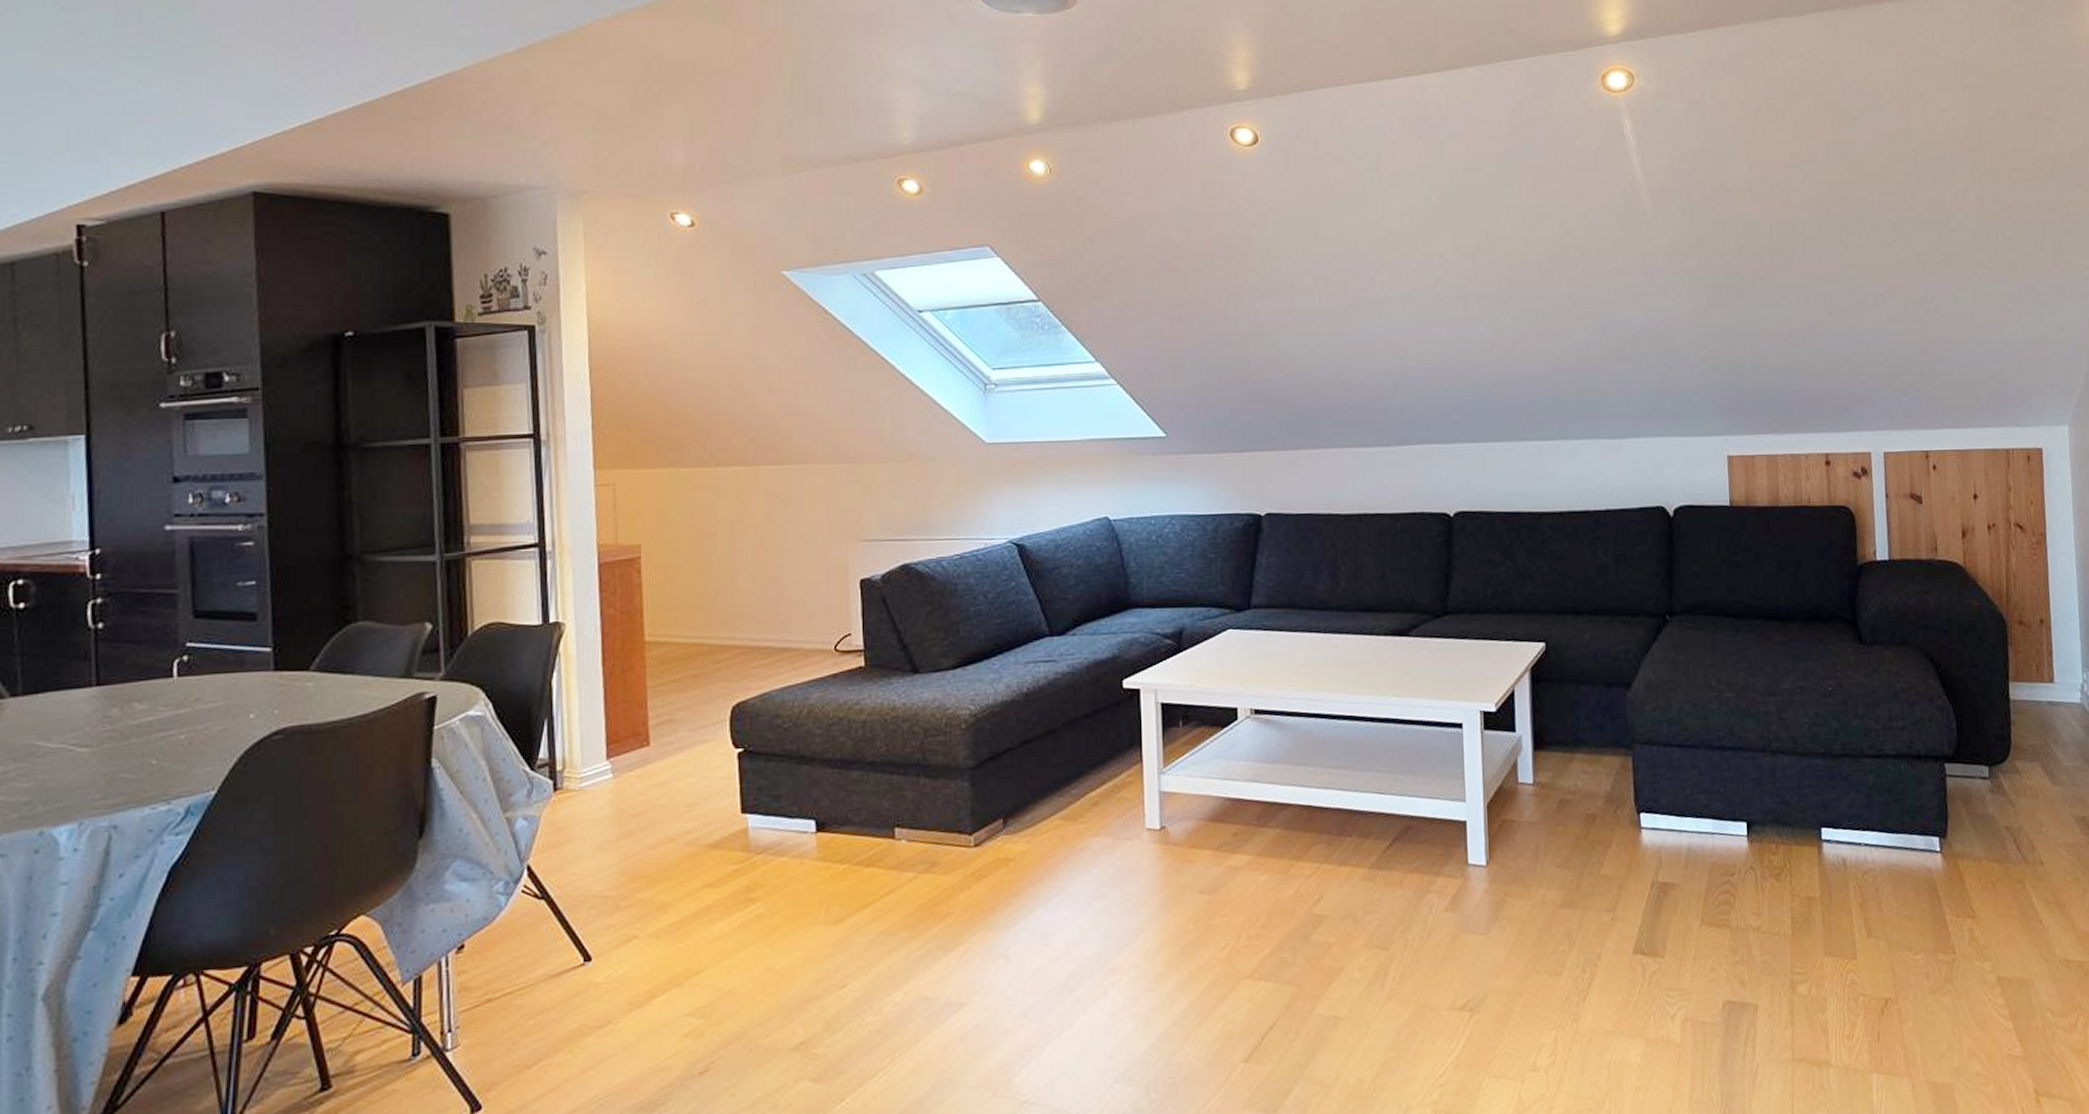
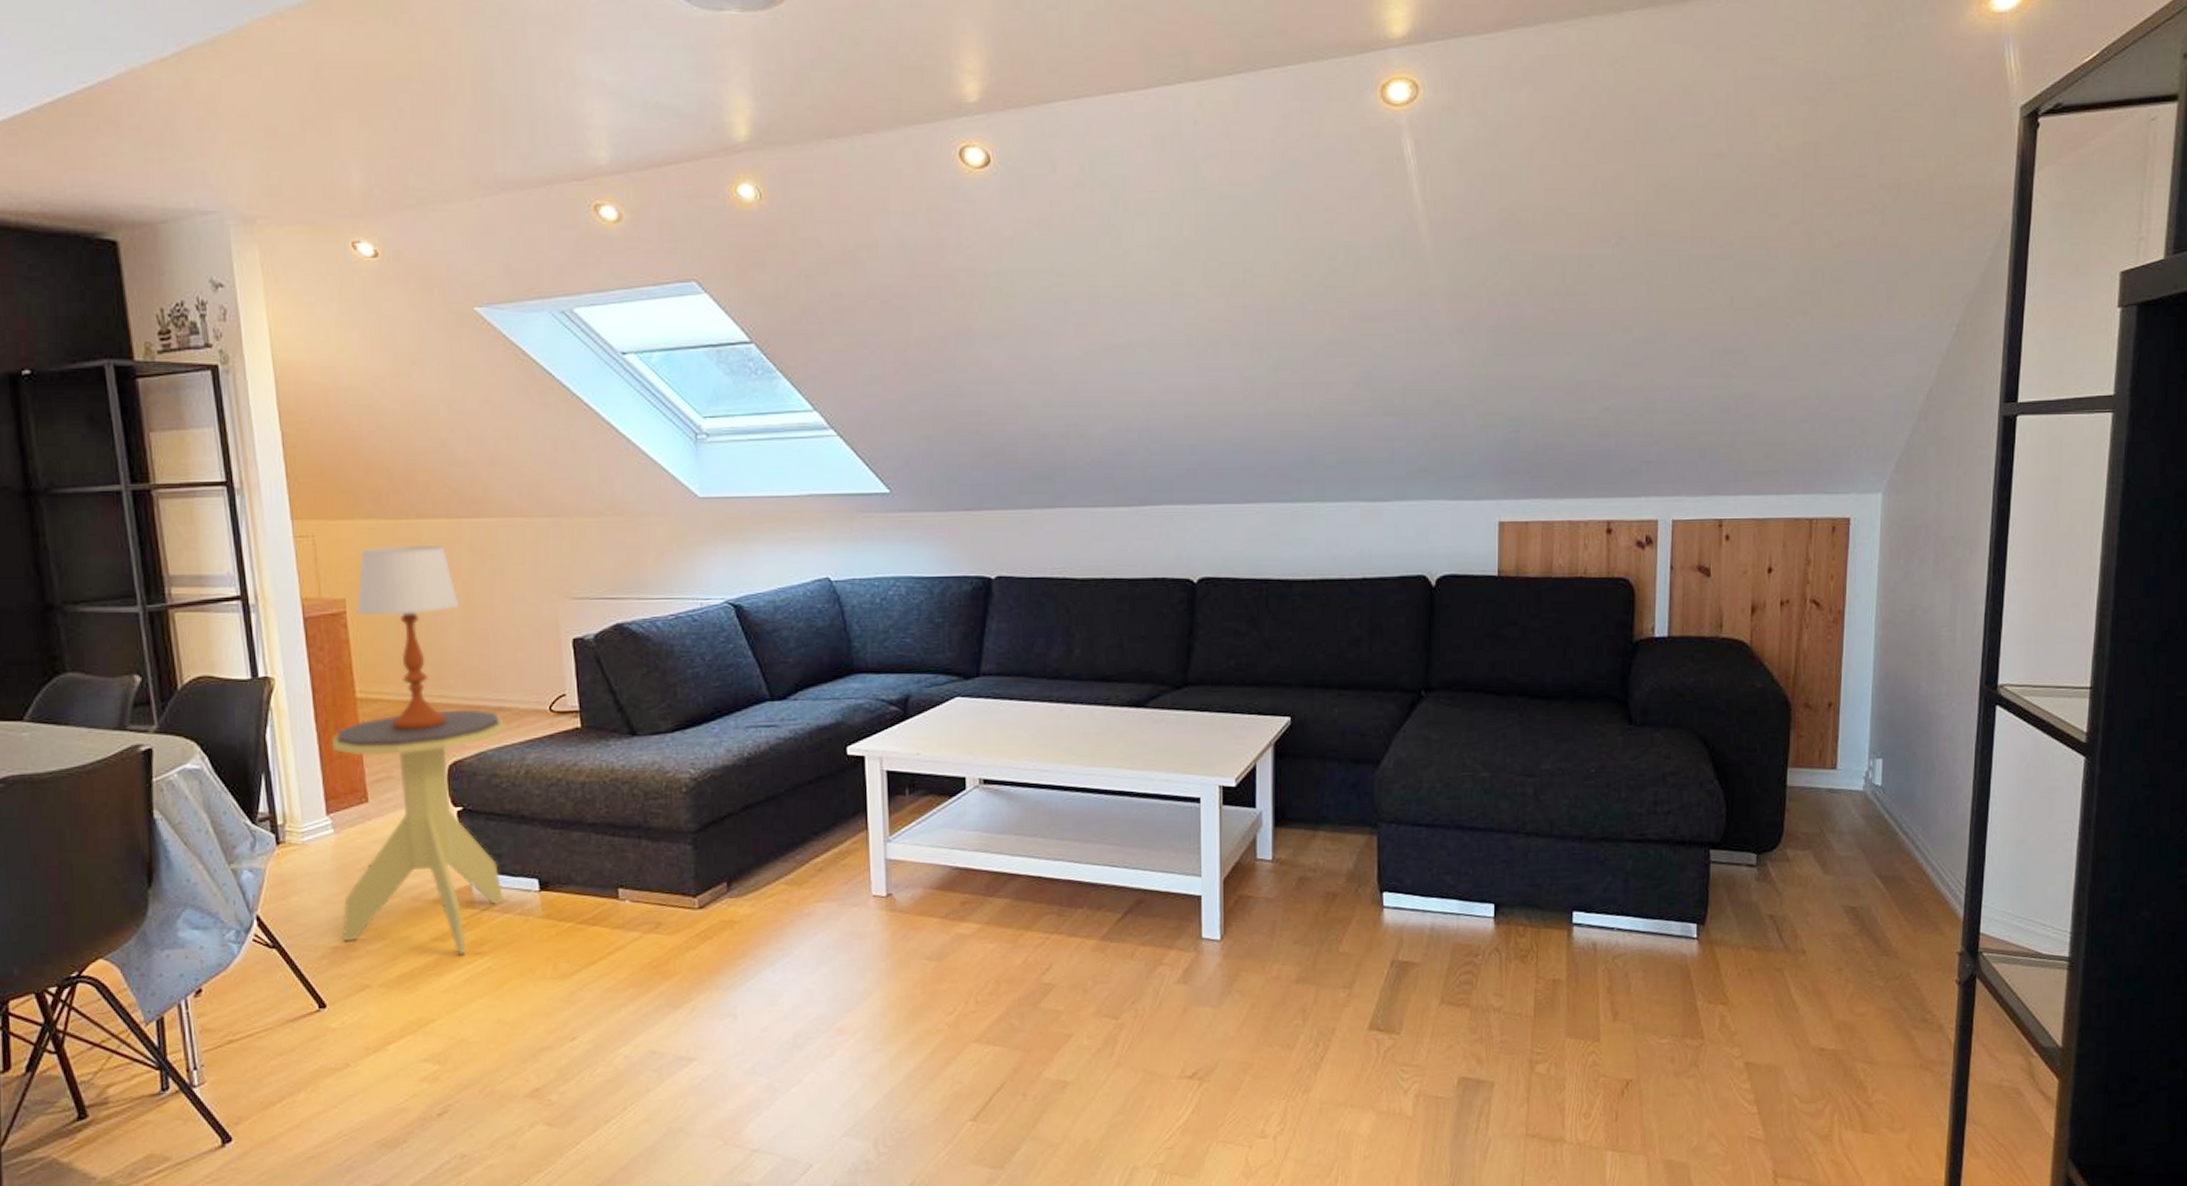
side table: none [613,650,789,901] -> present [331,709,504,955]
table lamp: none [651,490,752,672] -> present [356,544,460,730]

